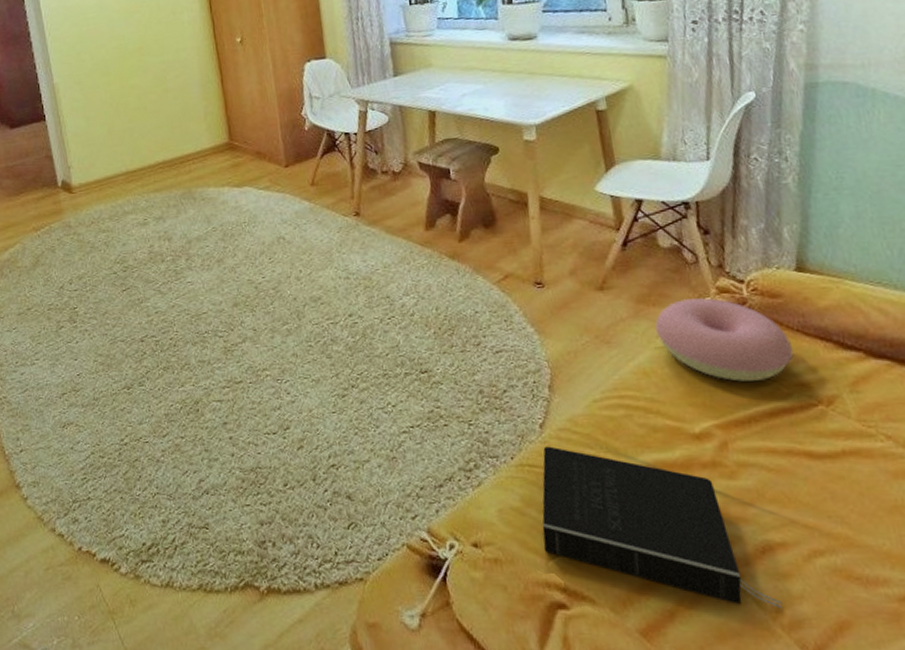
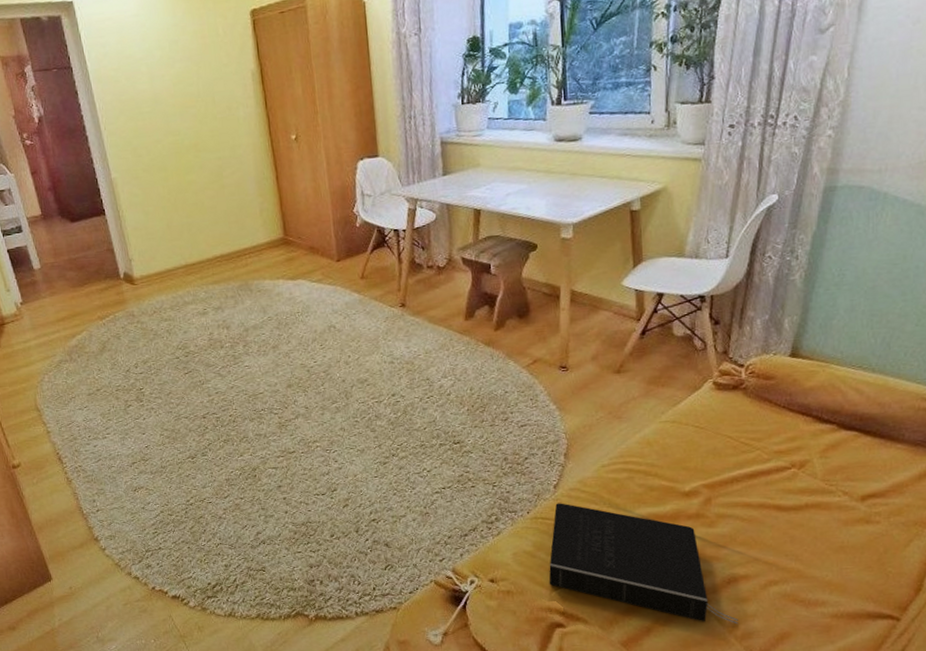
cushion: present [655,298,794,382] -> none [662,380,778,450]

